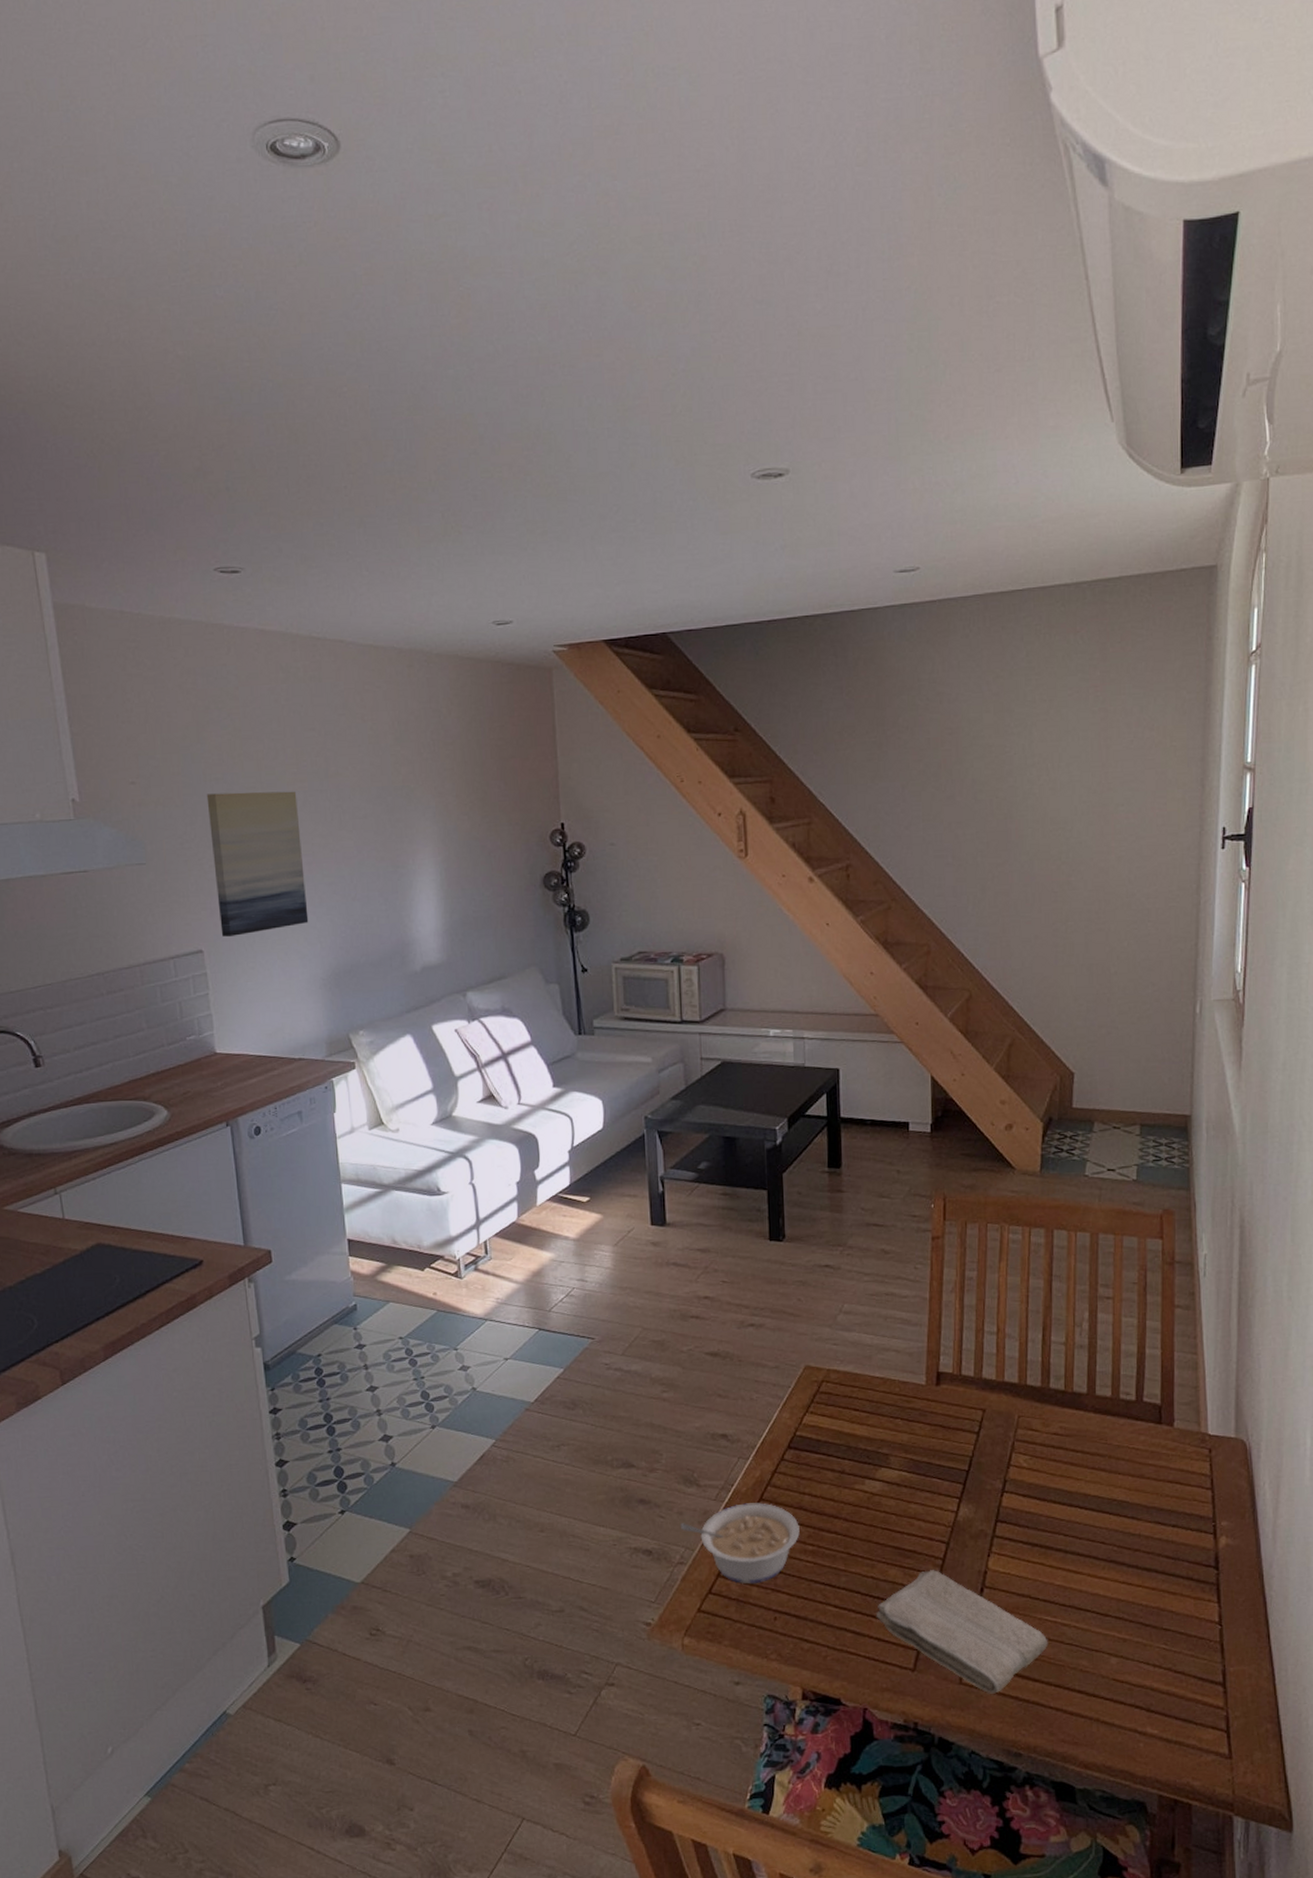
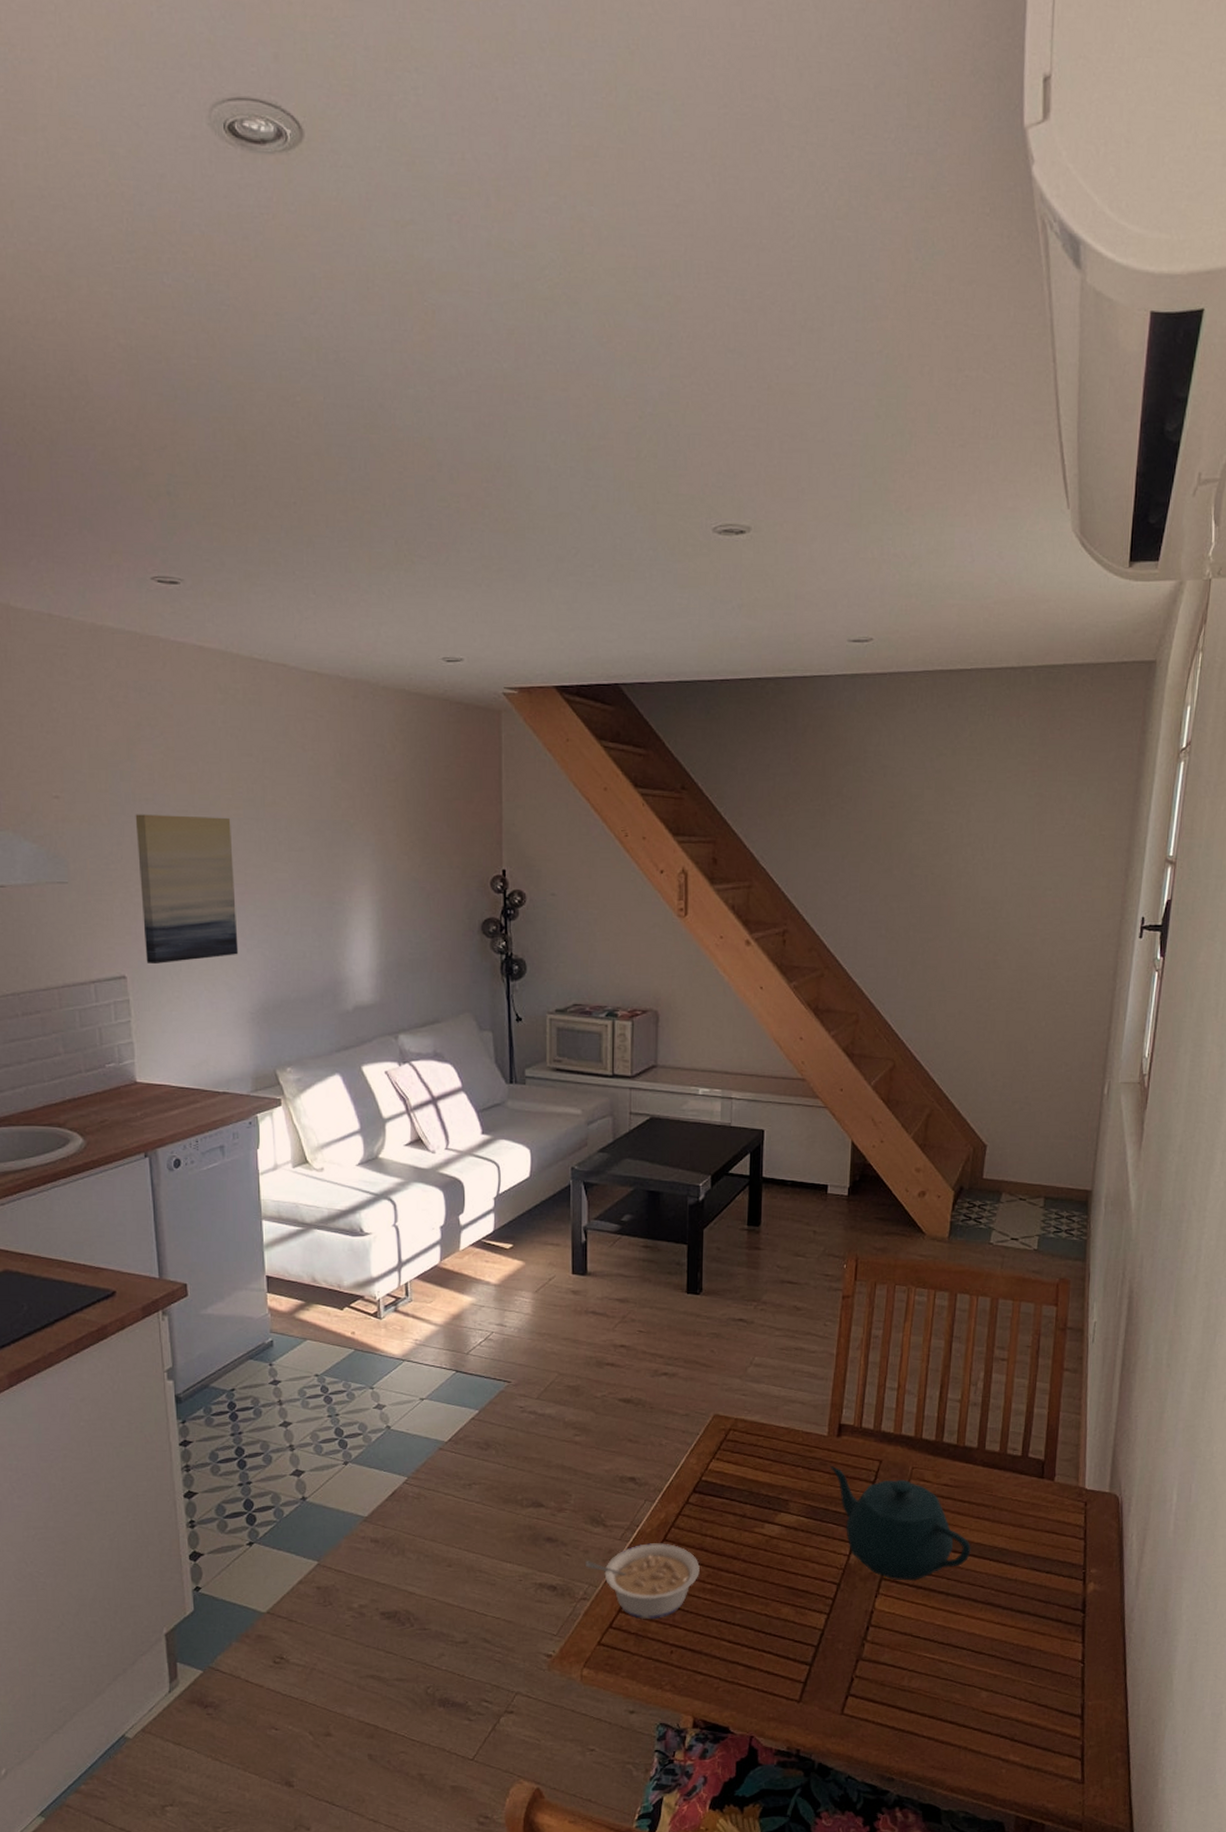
washcloth: present [876,1570,1048,1694] -> none [767,1609,926,1724]
teapot: none [930,1416,1088,1538] -> present [830,1465,971,1581]

